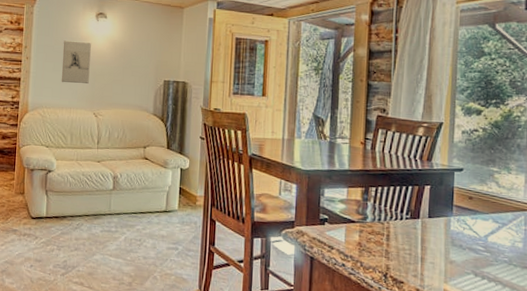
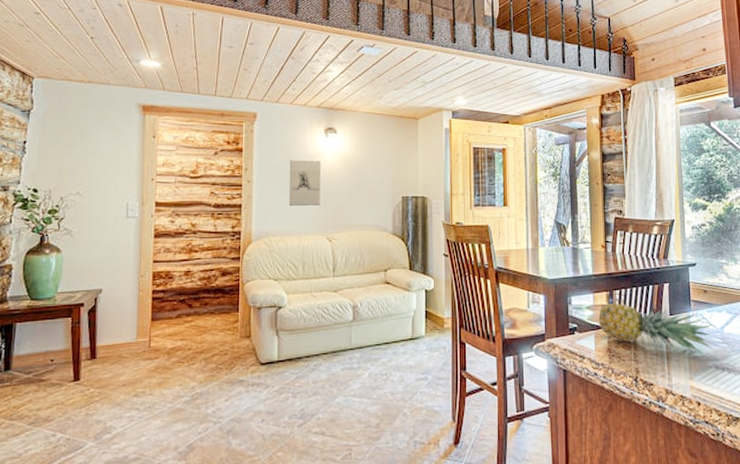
fruit: none [351,199,475,261] -> present [598,303,714,355]

